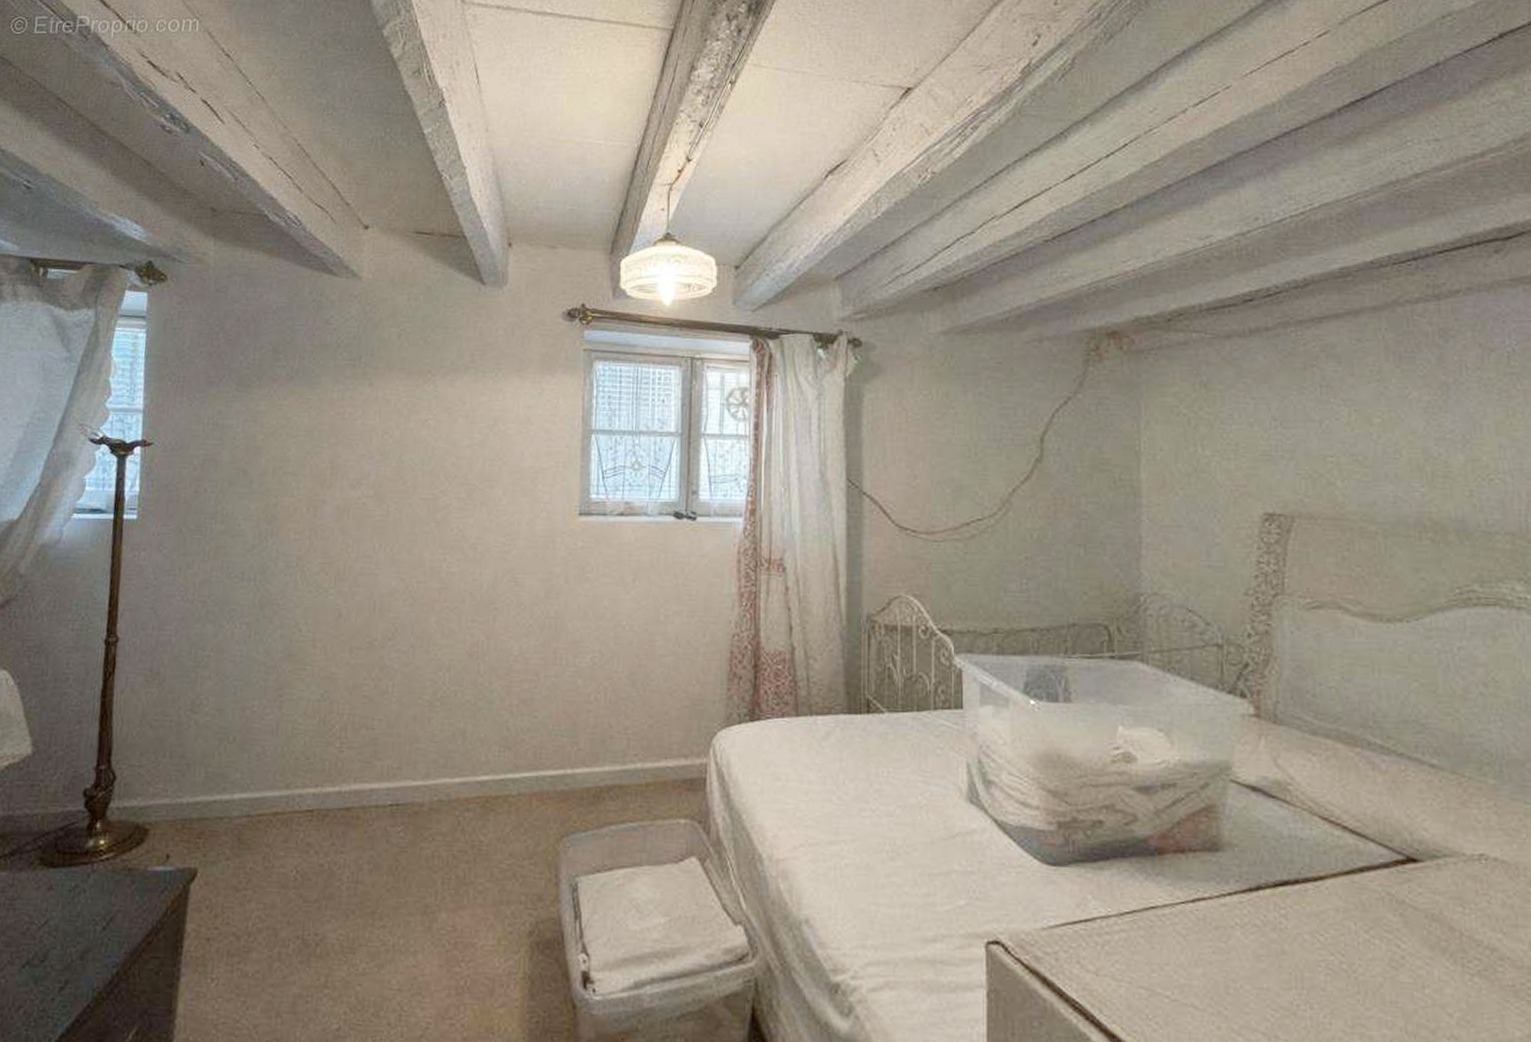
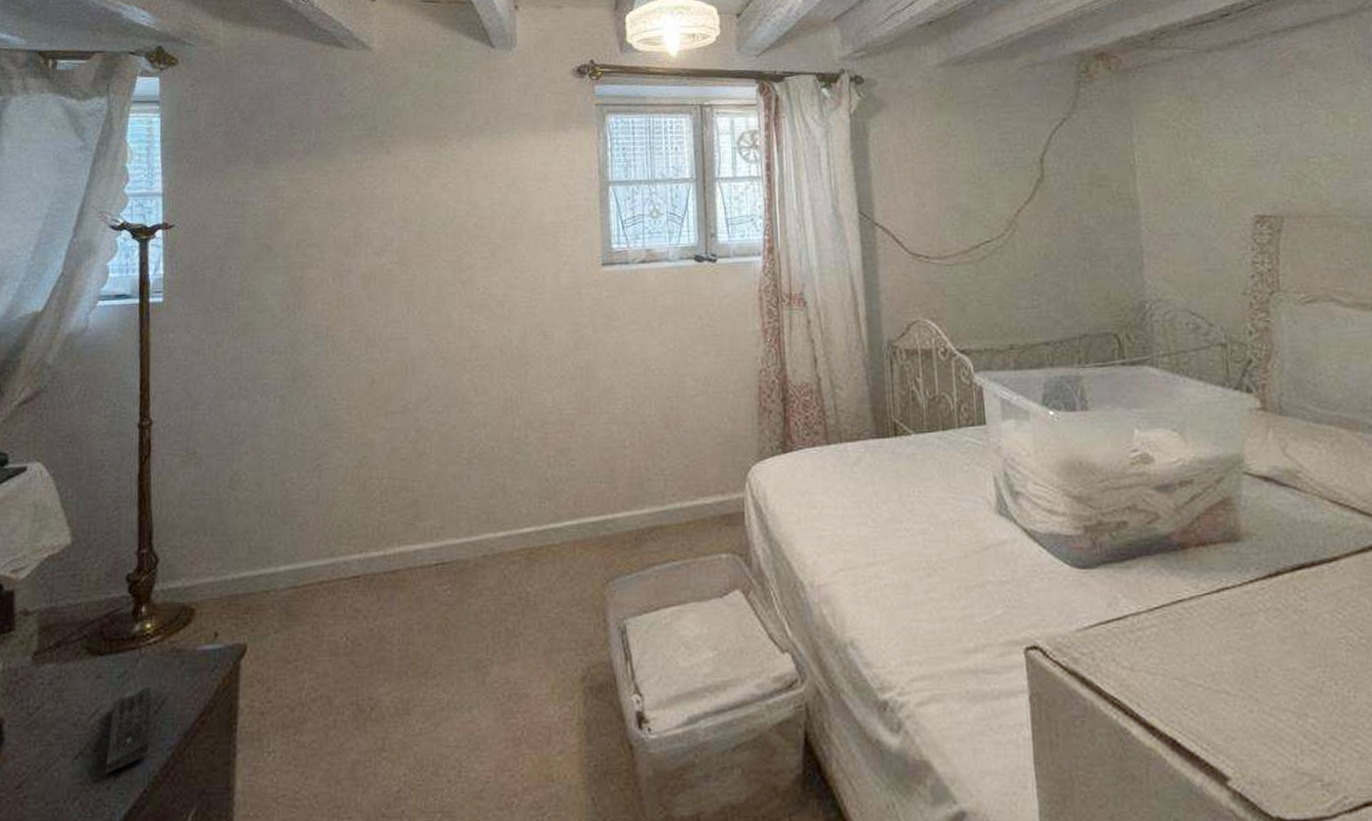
remote control: none [51,902,101,986] -> present [105,686,152,774]

